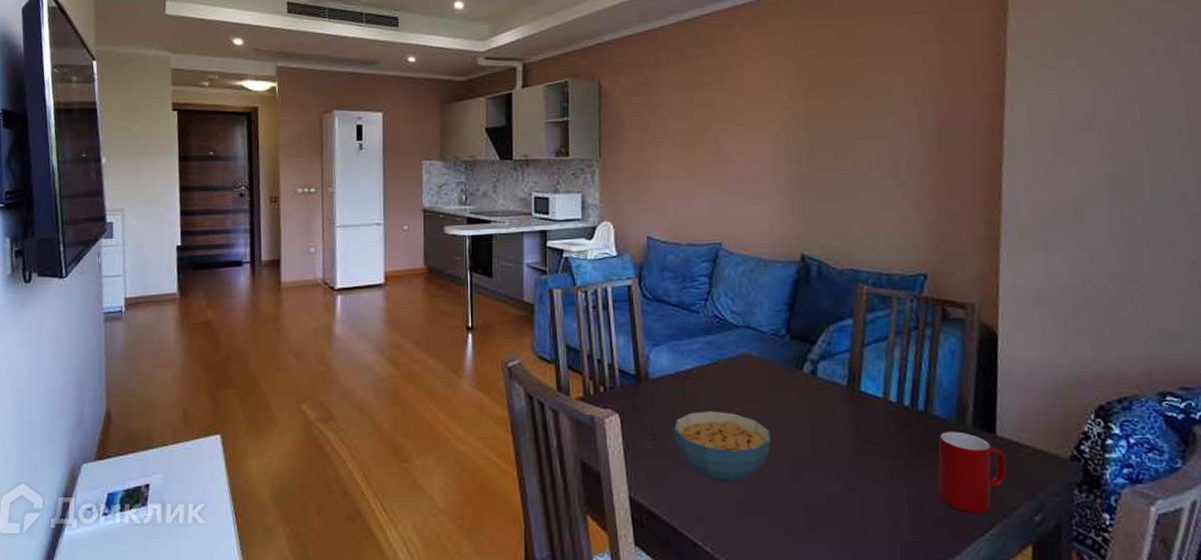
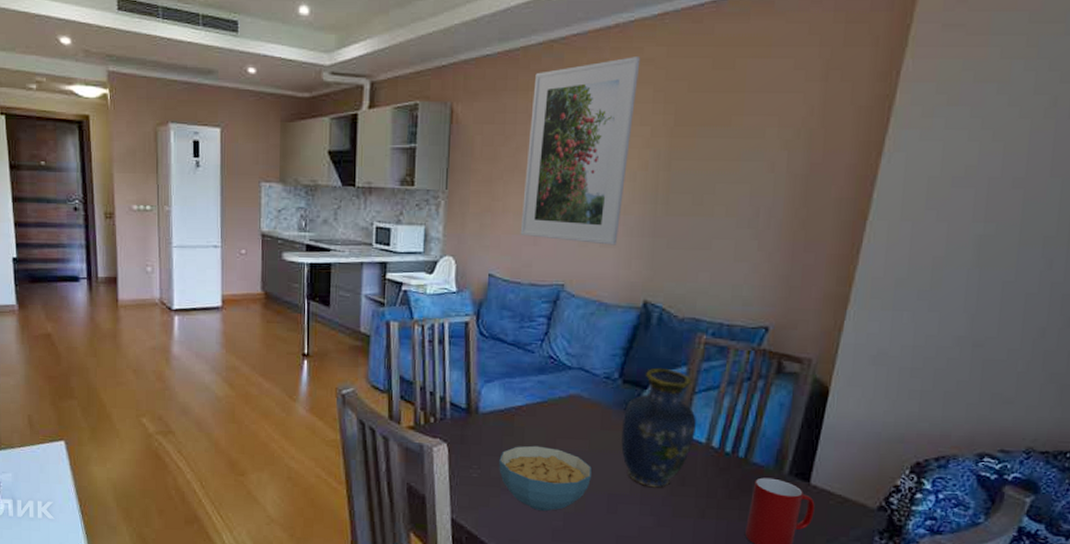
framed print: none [673,30,770,203] -> present [520,57,641,245]
vase: none [795,321,872,449] -> present [620,367,697,488]

